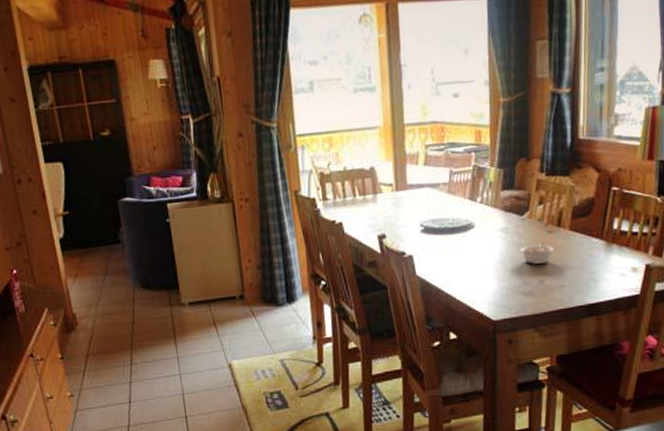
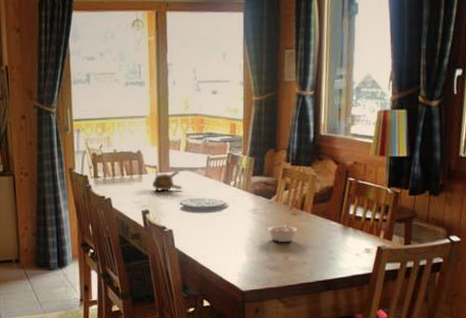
teapot: none [388,187,422,212] -> present [152,169,182,191]

